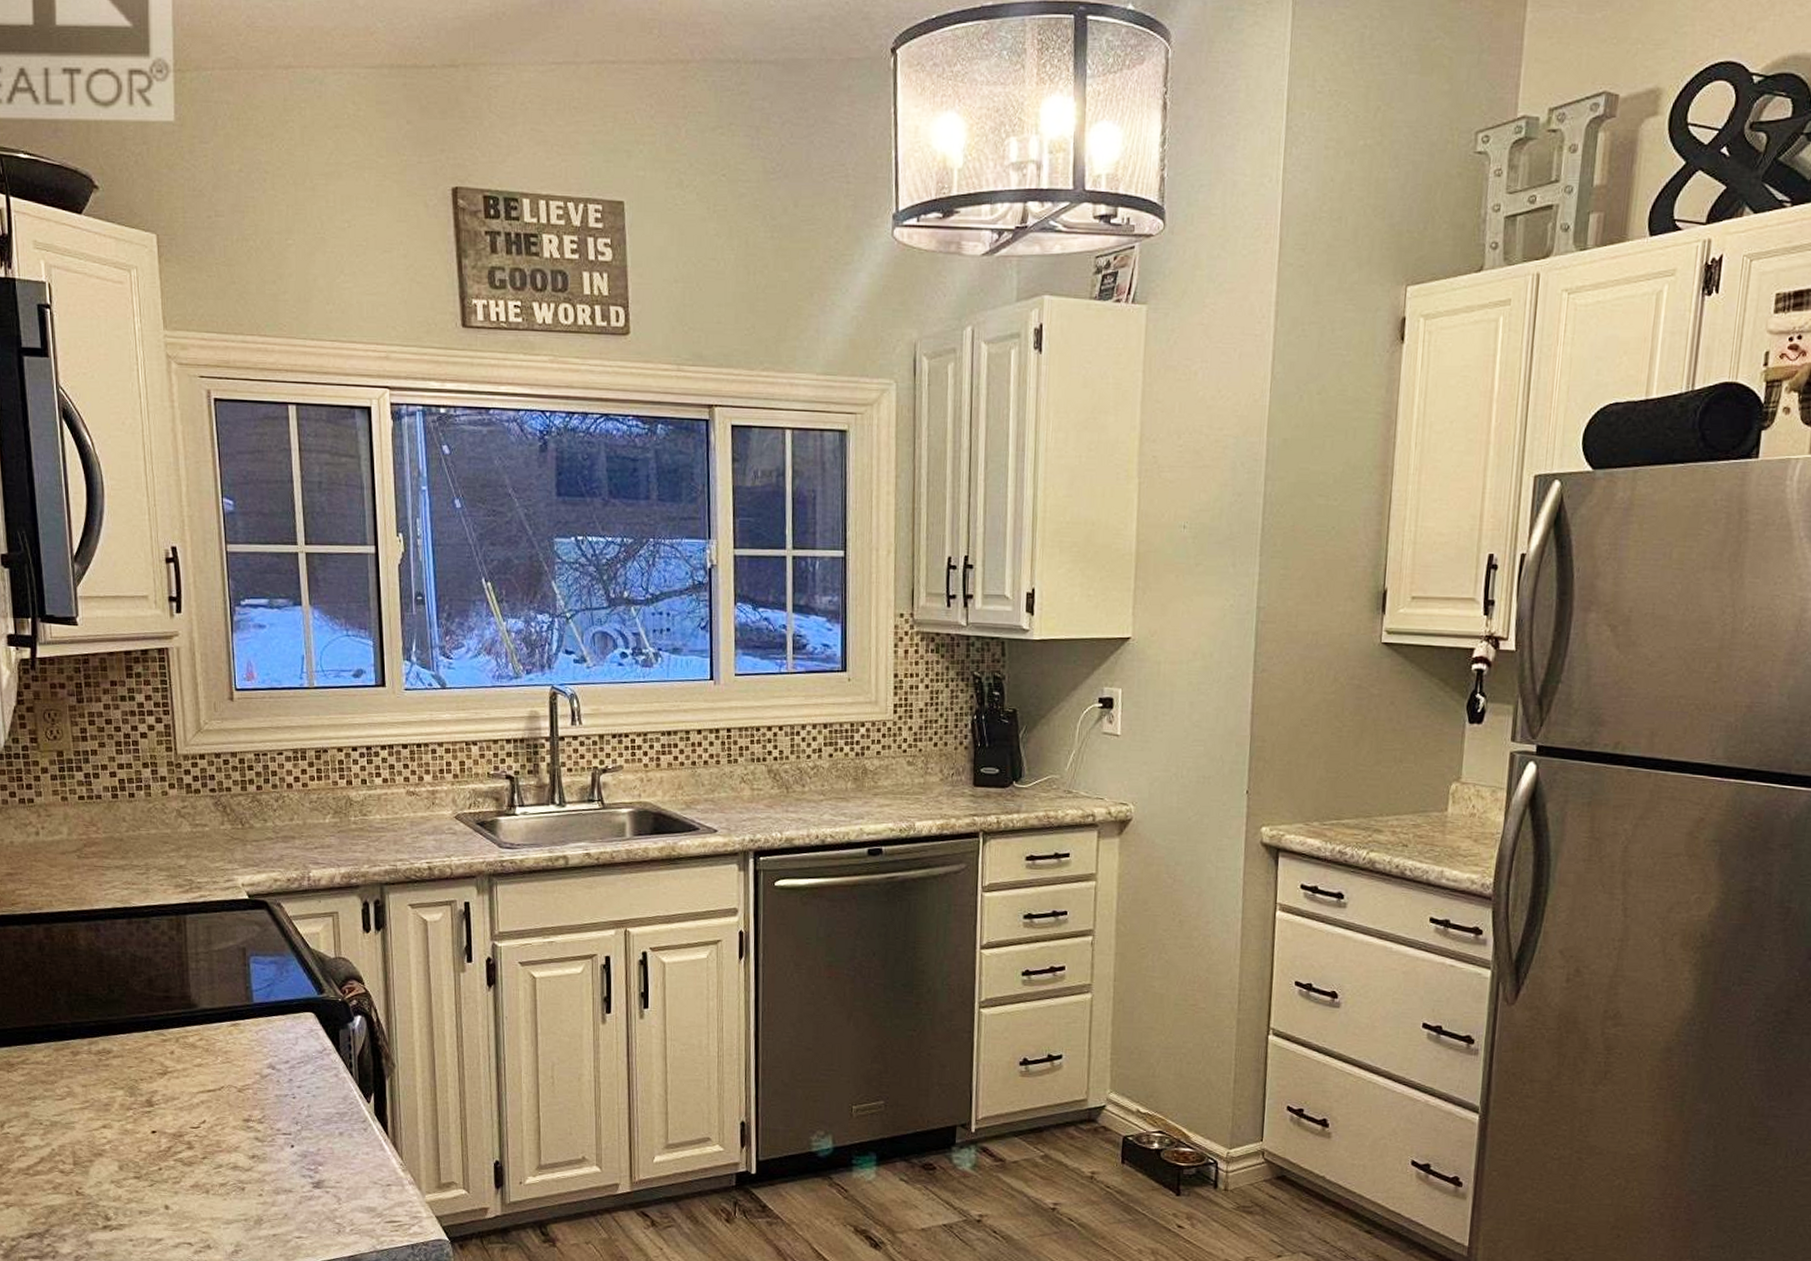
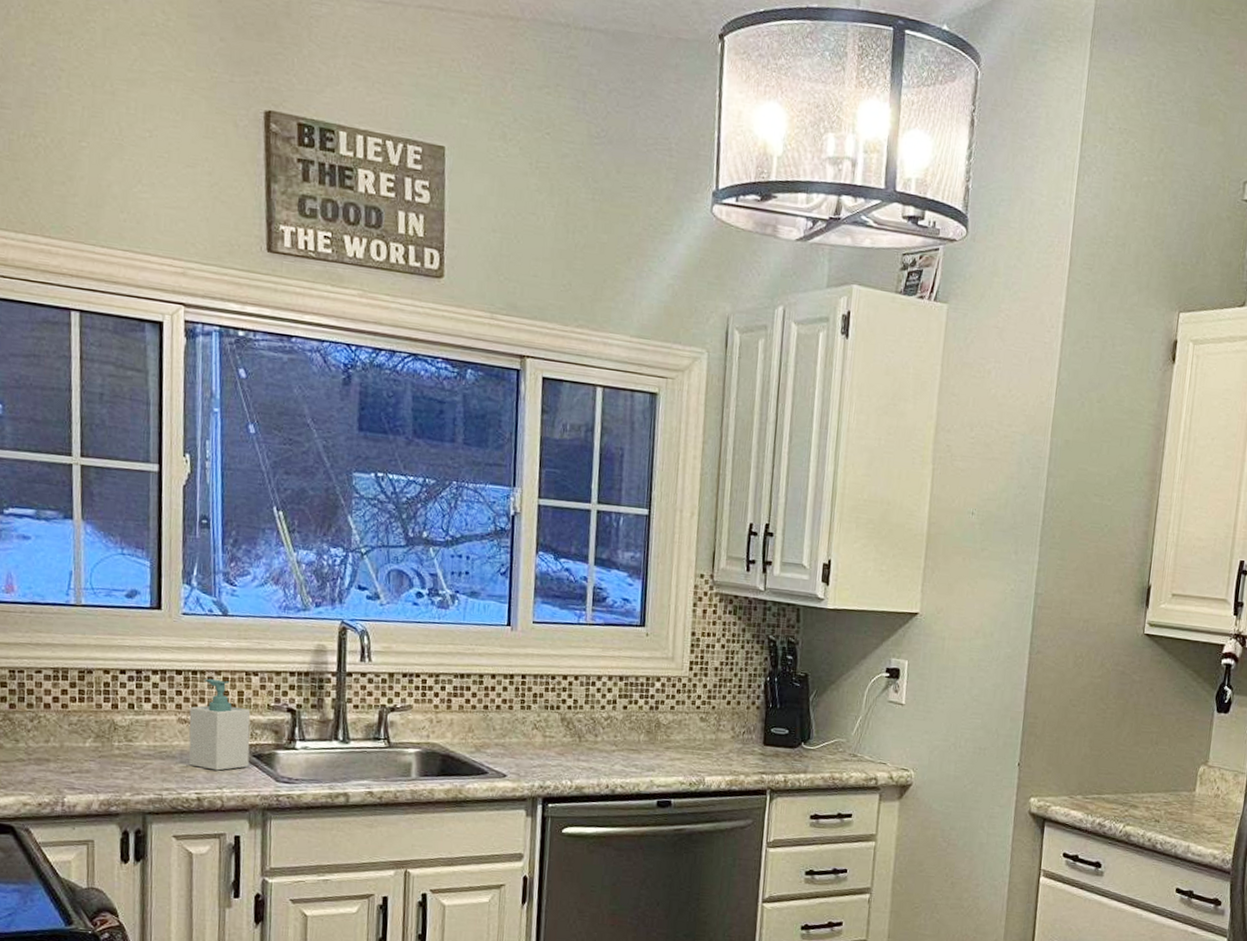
soap bottle: none [416,750,473,840] -> present [188,678,251,771]

